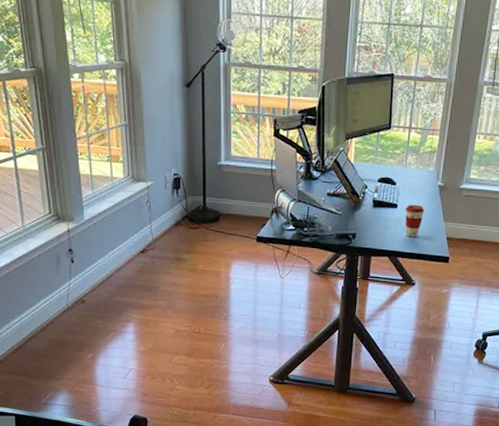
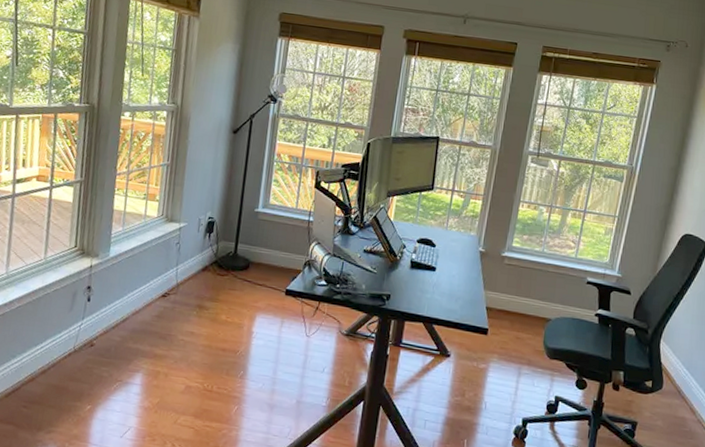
coffee cup: present [405,204,424,237] -> none [442,268,464,304]

